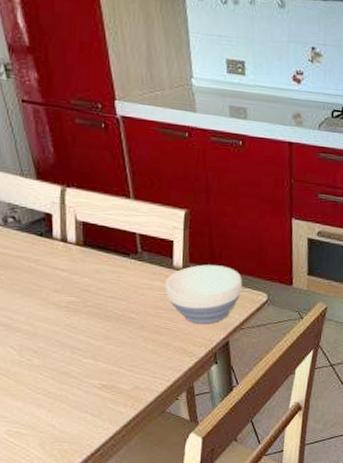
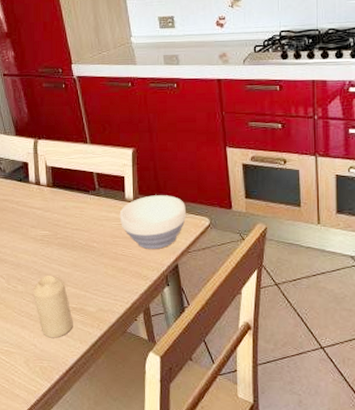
candle: none [52,347,102,418] -> present [32,274,73,338]

